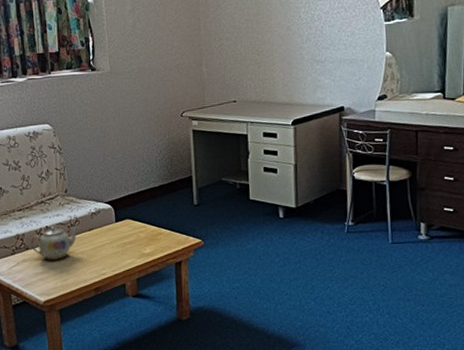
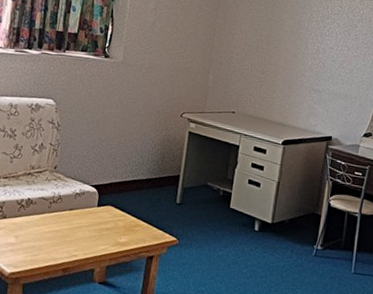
teapot: present [31,226,80,260] -> none [9,199,62,234]

